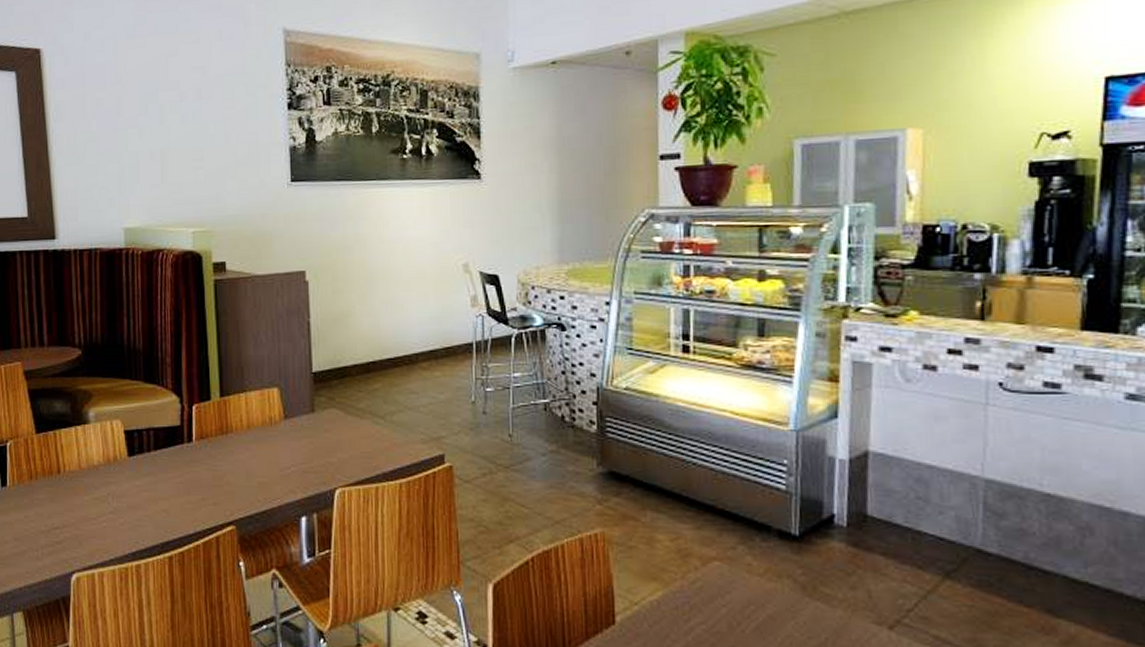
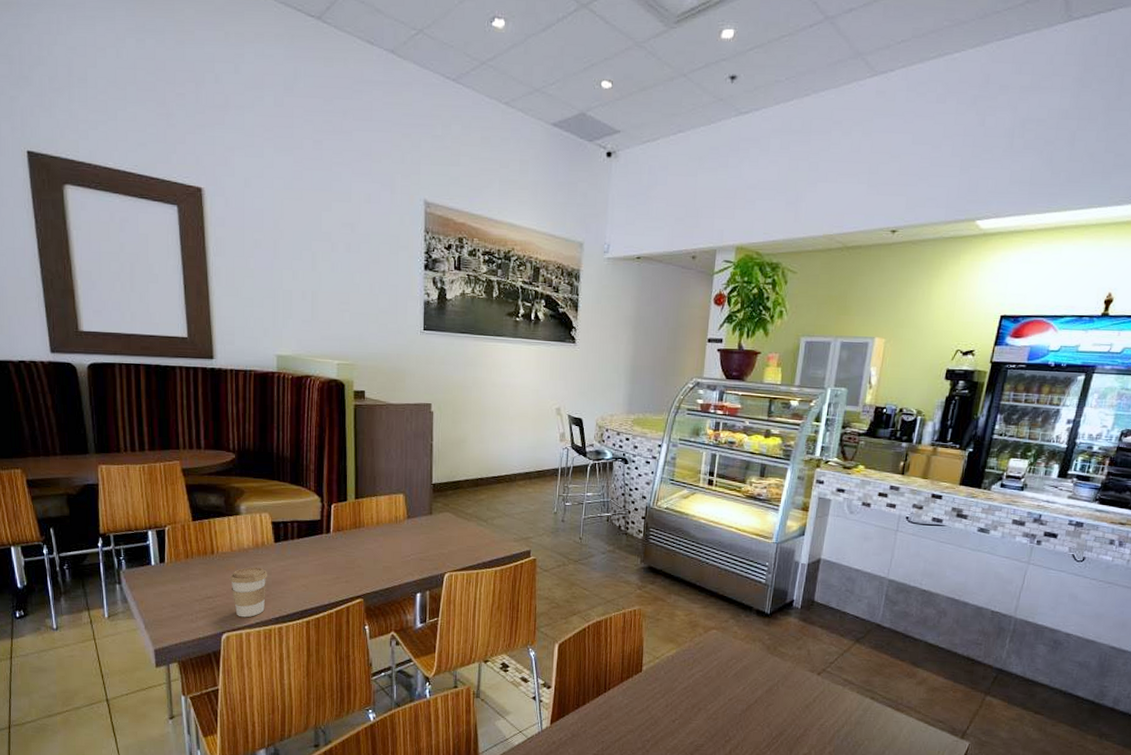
coffee cup: none [78,488,121,553] -> present [229,566,267,618]

